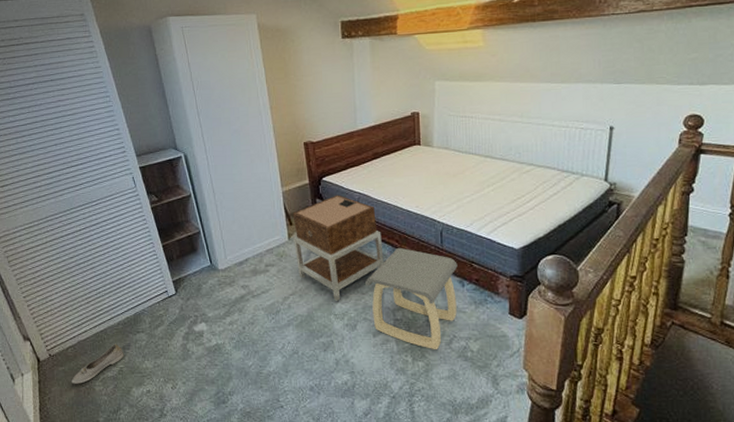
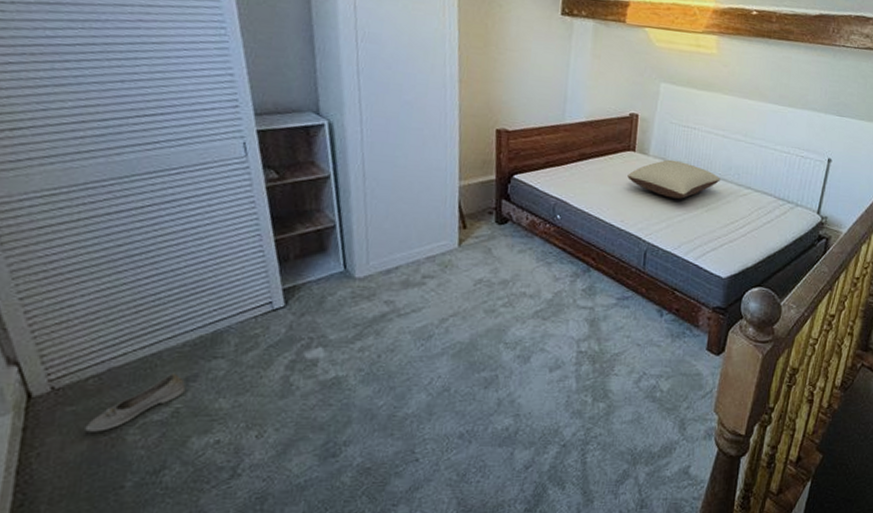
nightstand: present [292,195,384,301] -> none [464,197,577,327]
stool: present [365,247,458,349] -> none [548,266,659,388]
pillow: none [417,148,502,182] -> present [627,159,721,199]

